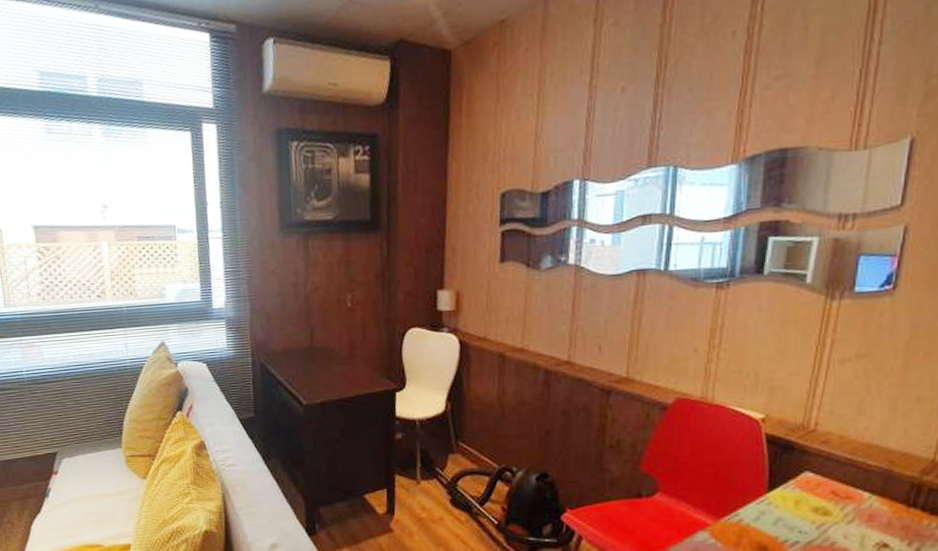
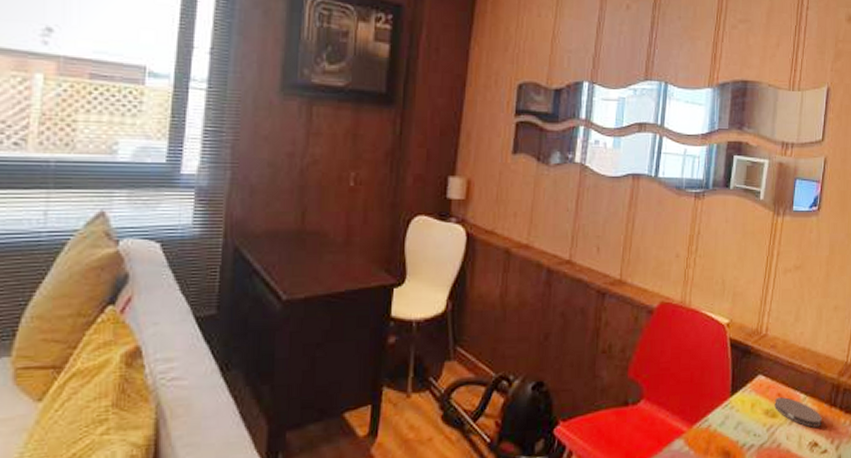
coaster: none [827,495,895,528] -> present [774,397,822,428]

